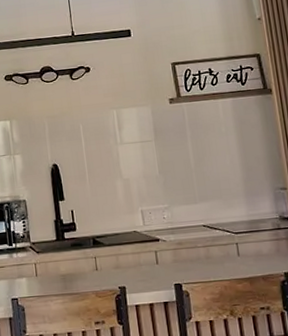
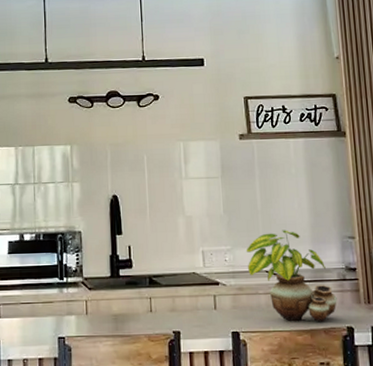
potted plant: none [182,185,274,271] -> present [246,230,337,322]

